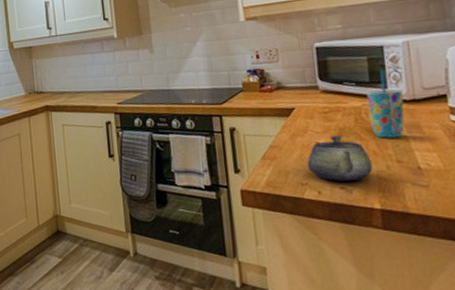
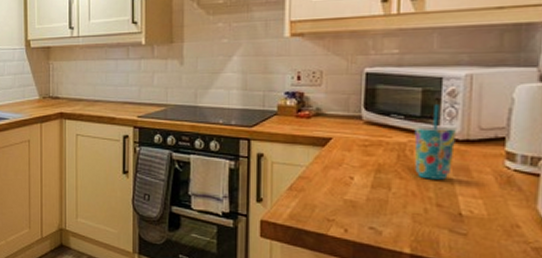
teapot: present [307,135,373,182] -> none [336,172,408,222]

